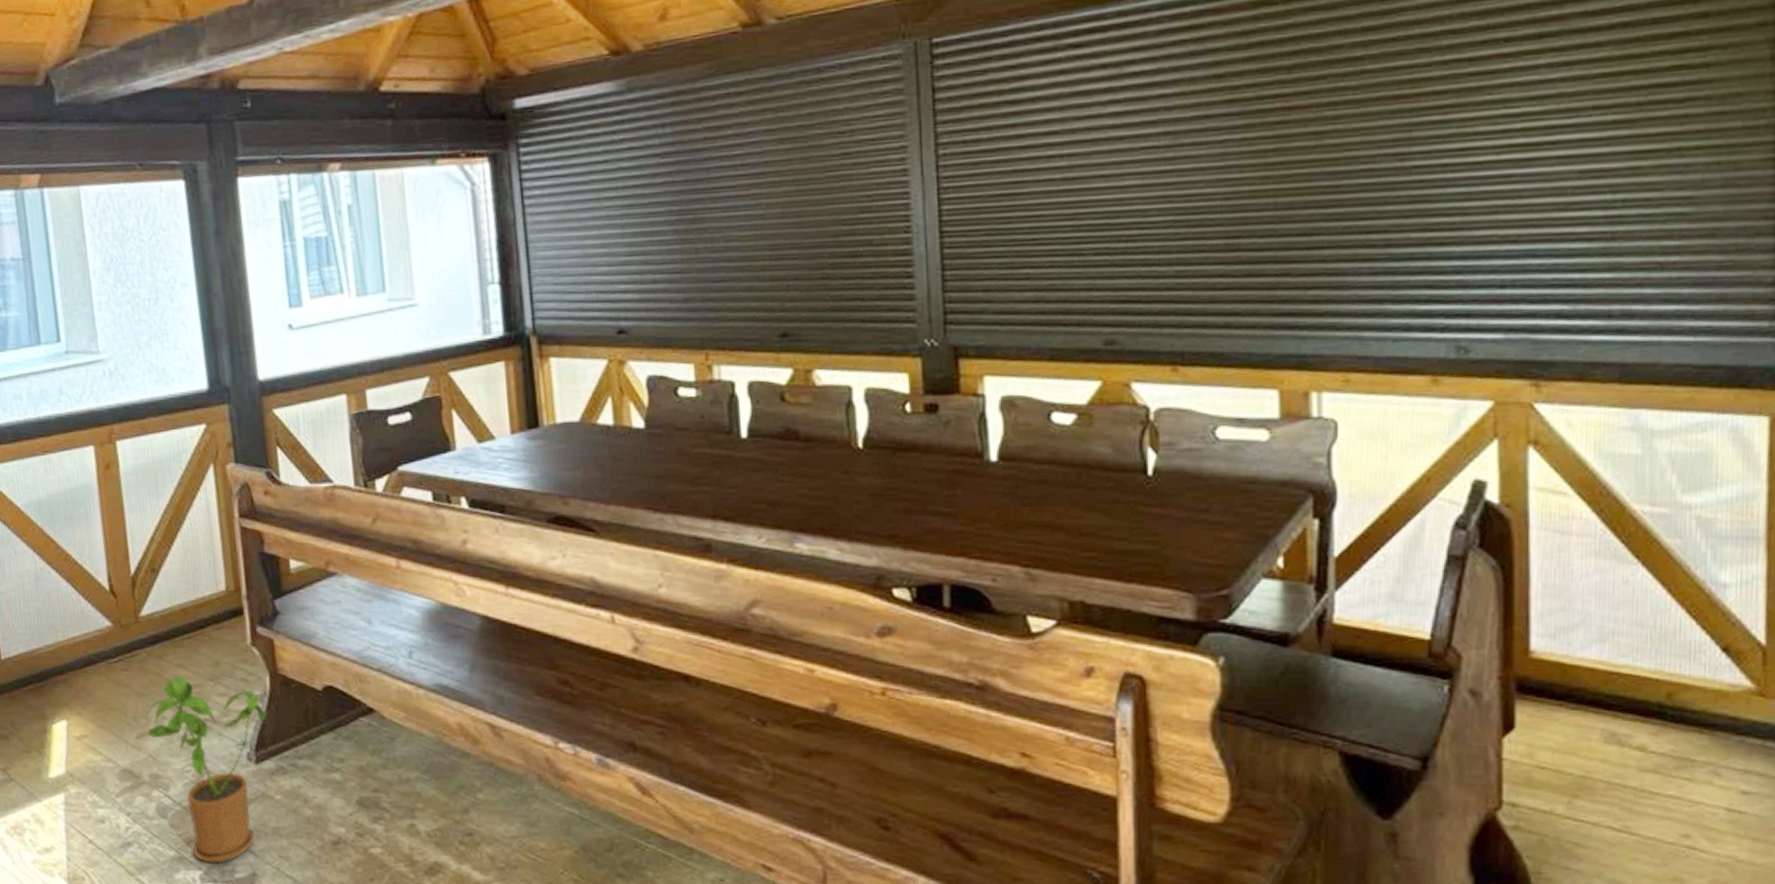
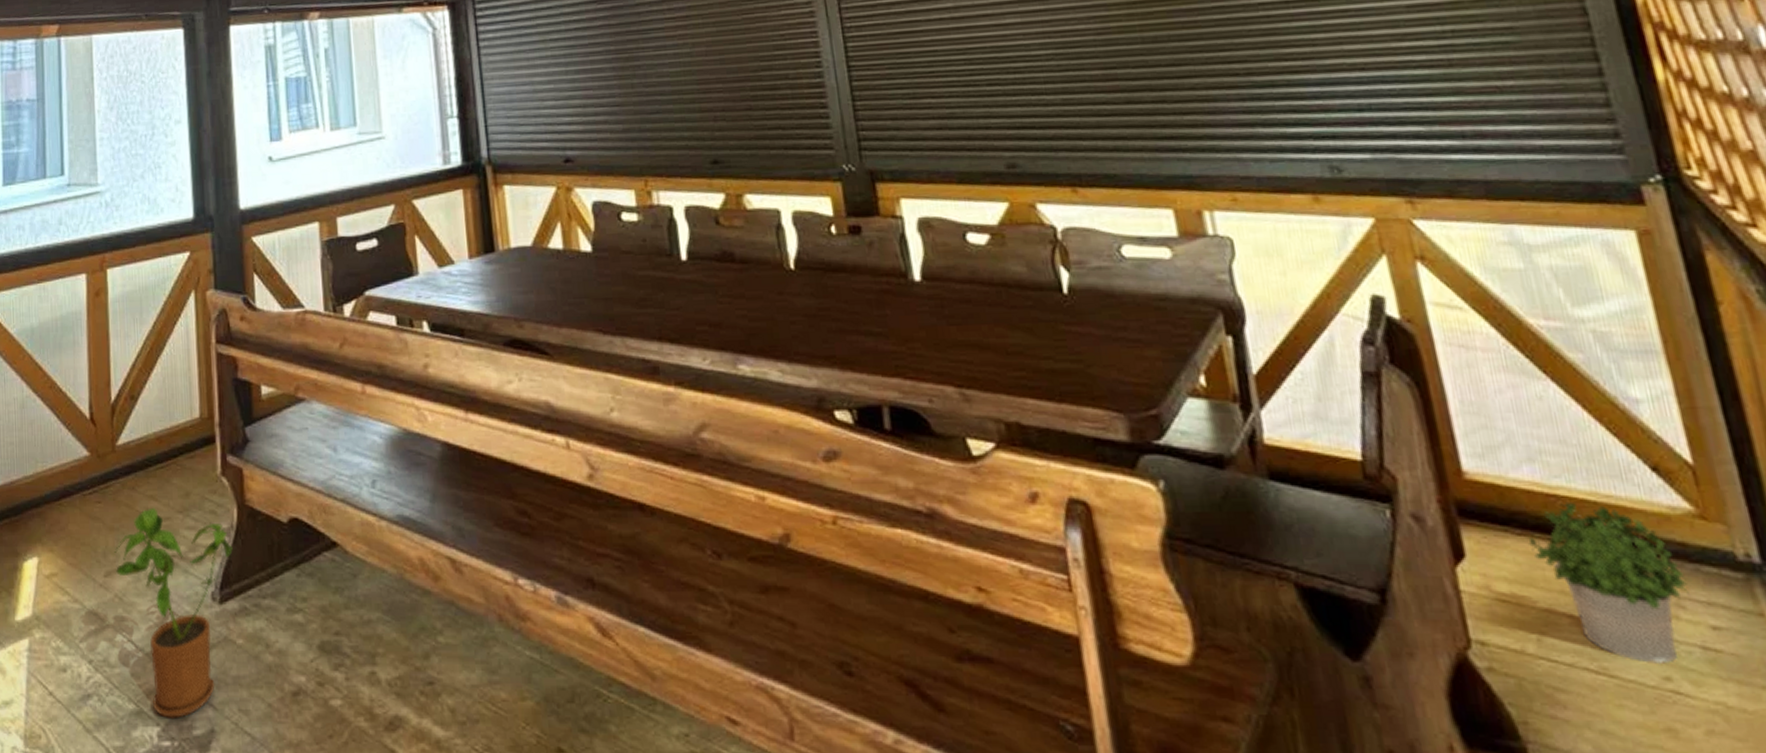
potted plant: none [1581,679,1729,825] -> present [1528,501,1689,665]

